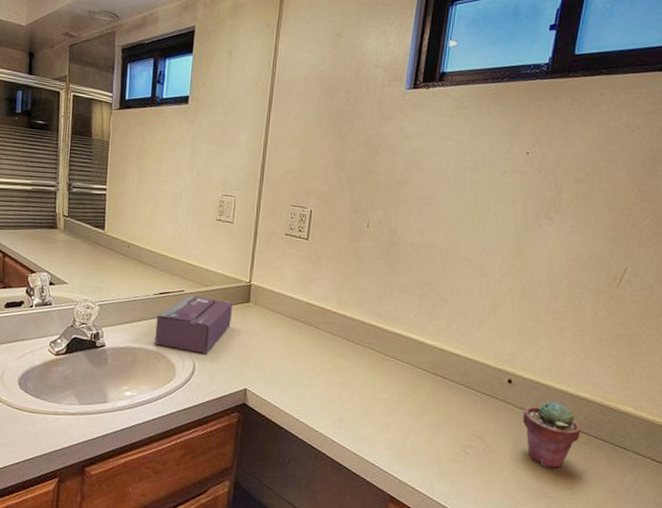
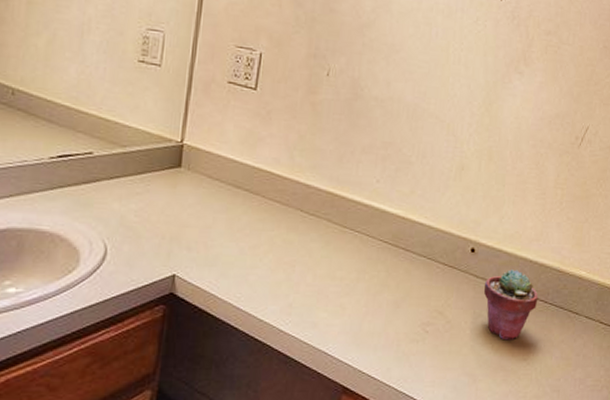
tissue box: present [154,294,232,354] -> none [50,157,158,233]

